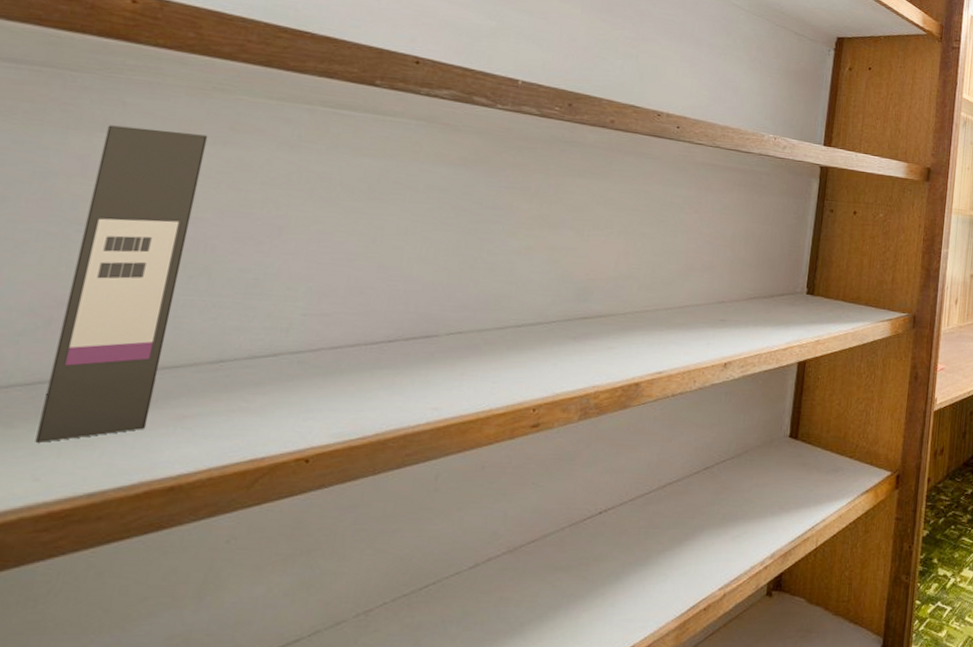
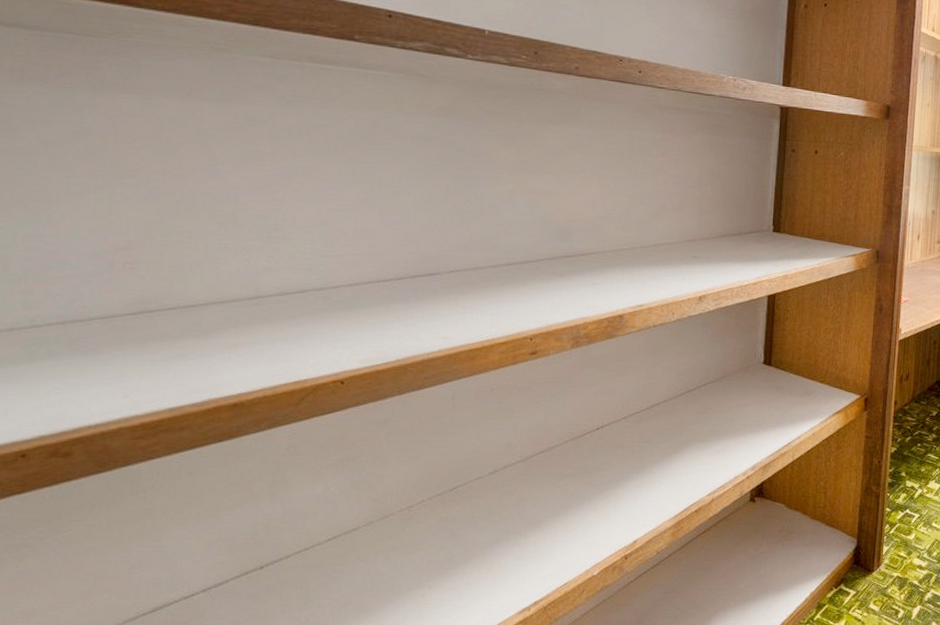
binder: present [35,125,208,443] -> none [120,86,215,366]

